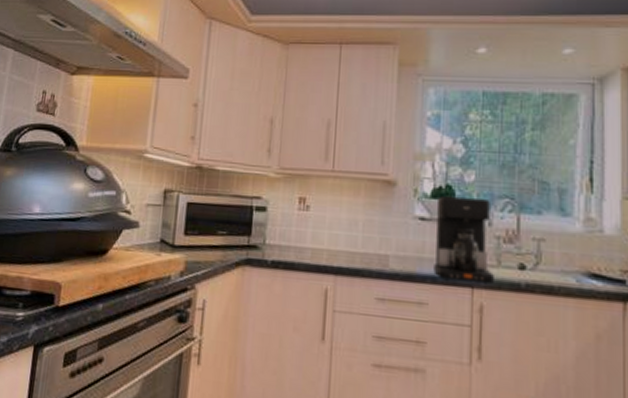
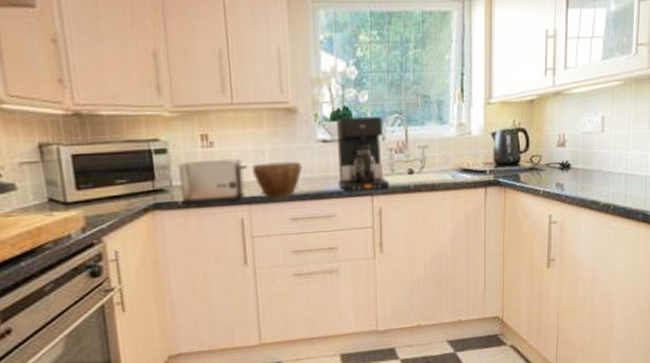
toaster: none [271,222,340,271] -> present [178,158,248,205]
bowl: none [342,233,395,275] -> present [251,161,302,199]

